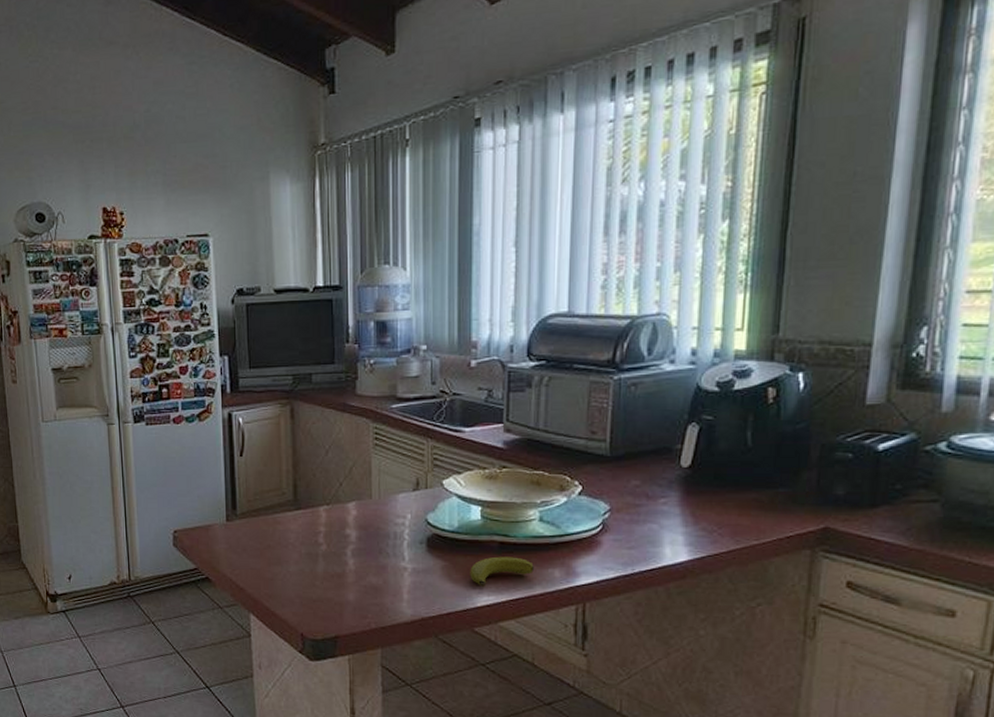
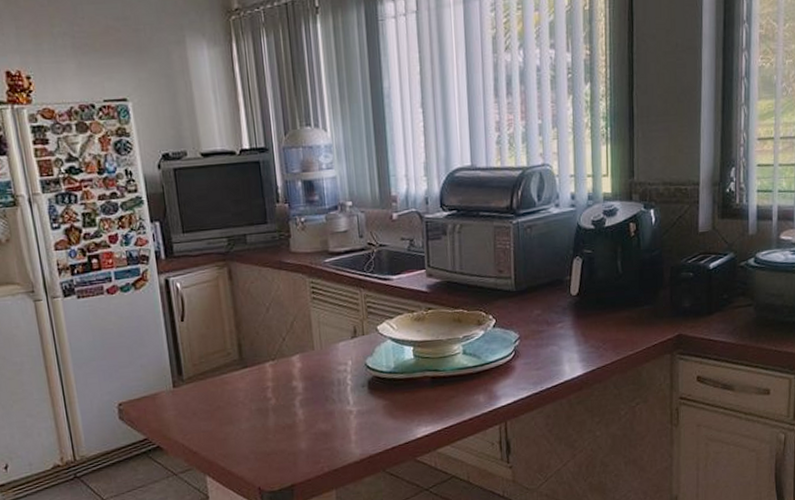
banana: present [470,556,534,587] -> none [408,388,462,419]

